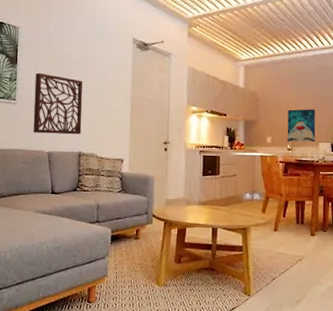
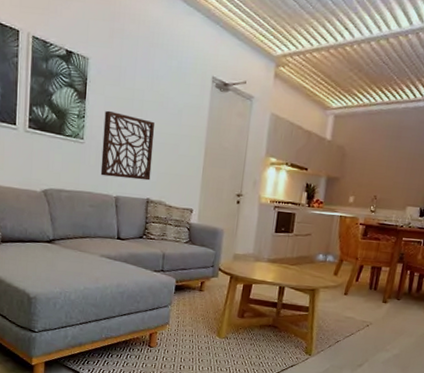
wall art: present [287,109,316,143] -> none [371,167,408,206]

